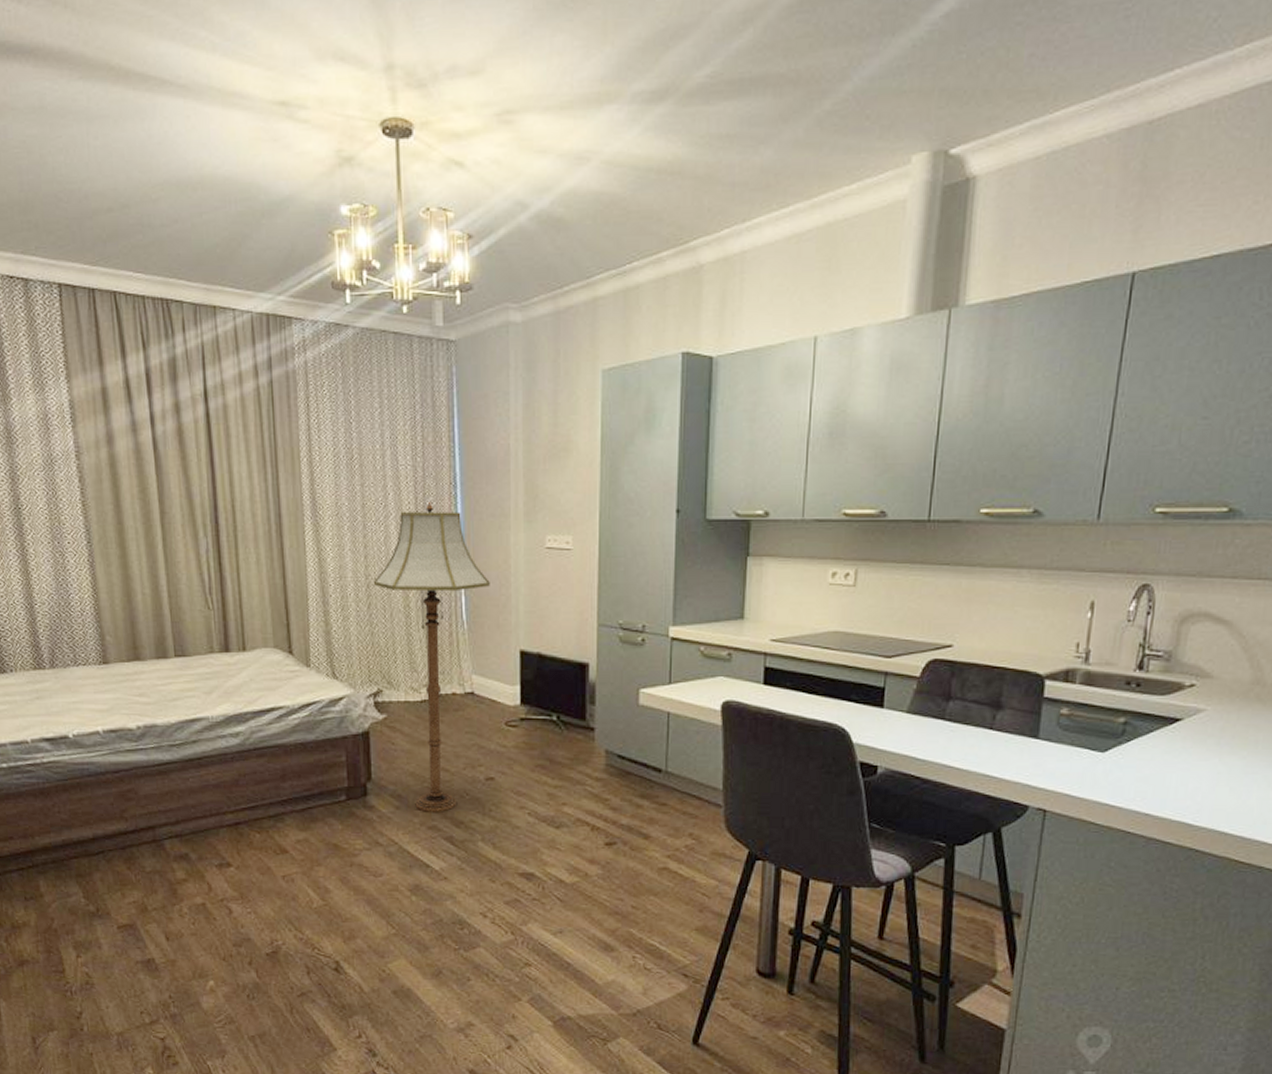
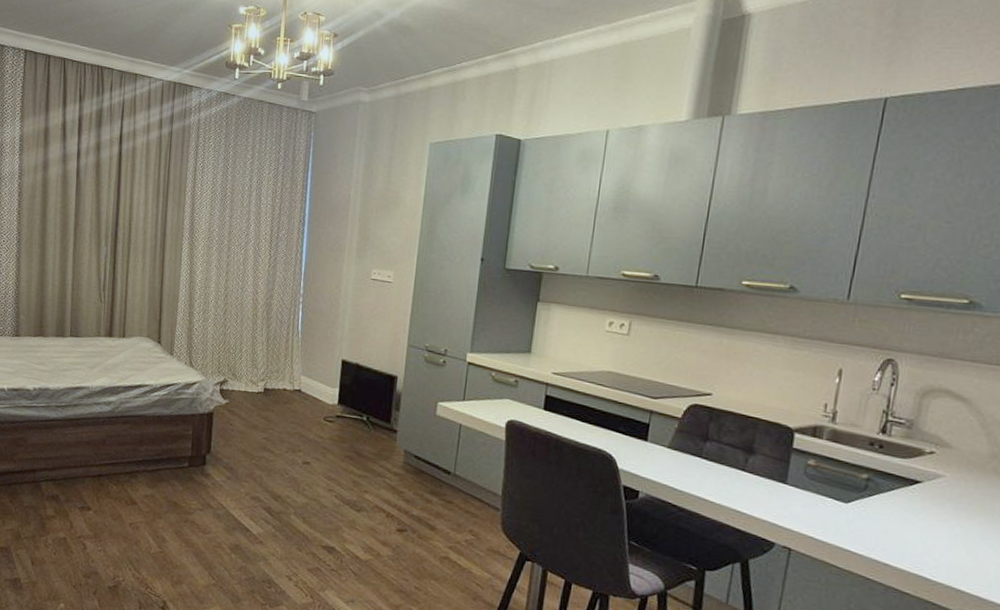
floor lamp: present [373,501,490,812] -> none [230,233,323,486]

